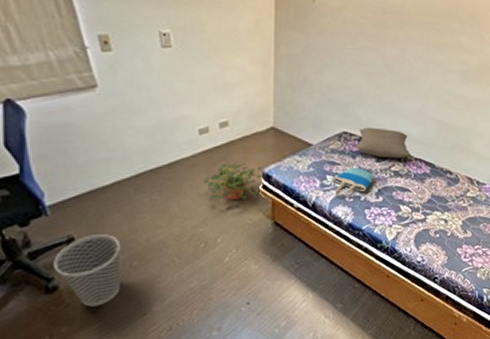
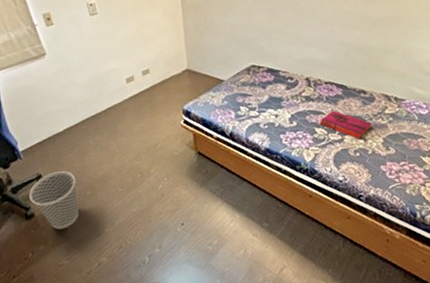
potted plant: present [202,161,263,201] -> none [133,102,183,137]
tote bag: present [332,167,375,196] -> none [246,96,287,124]
pillow: present [355,127,411,159] -> none [264,57,320,85]
hardback book: none [404,189,454,220] -> present [319,110,372,139]

